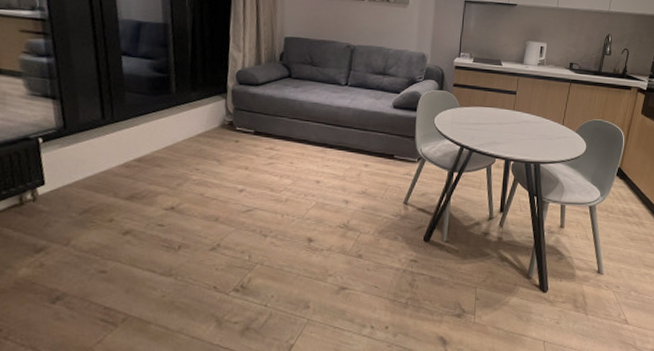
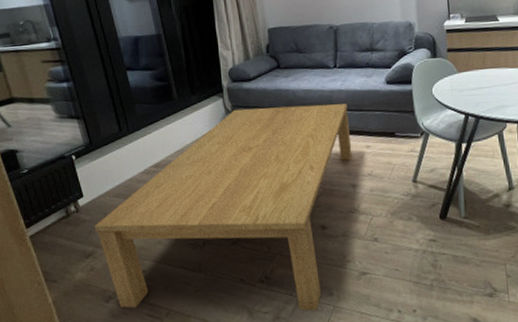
coffee table: none [52,112,353,324] -> present [94,104,353,312]

